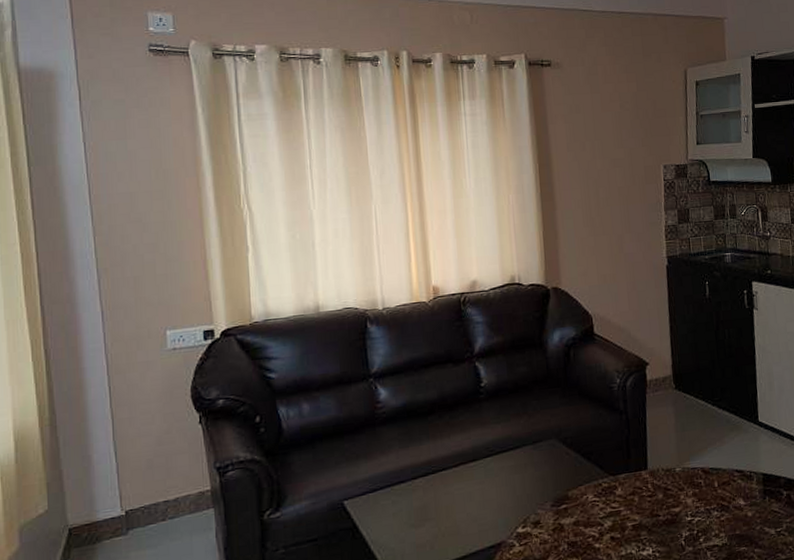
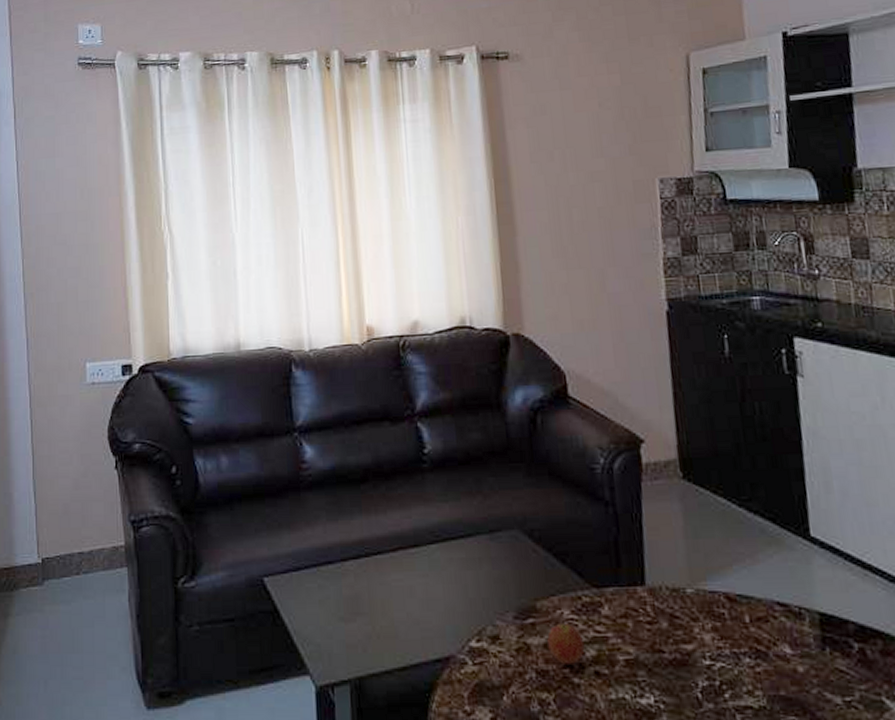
fruit: none [576,503,604,535] -> present [547,621,585,664]

